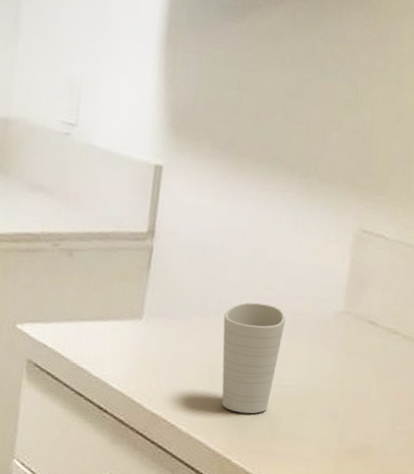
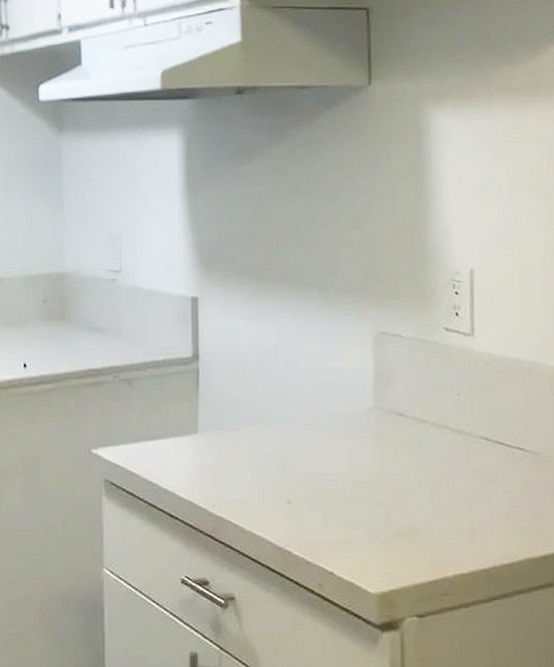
cup: present [222,302,286,414] -> none [268,408,323,509]

